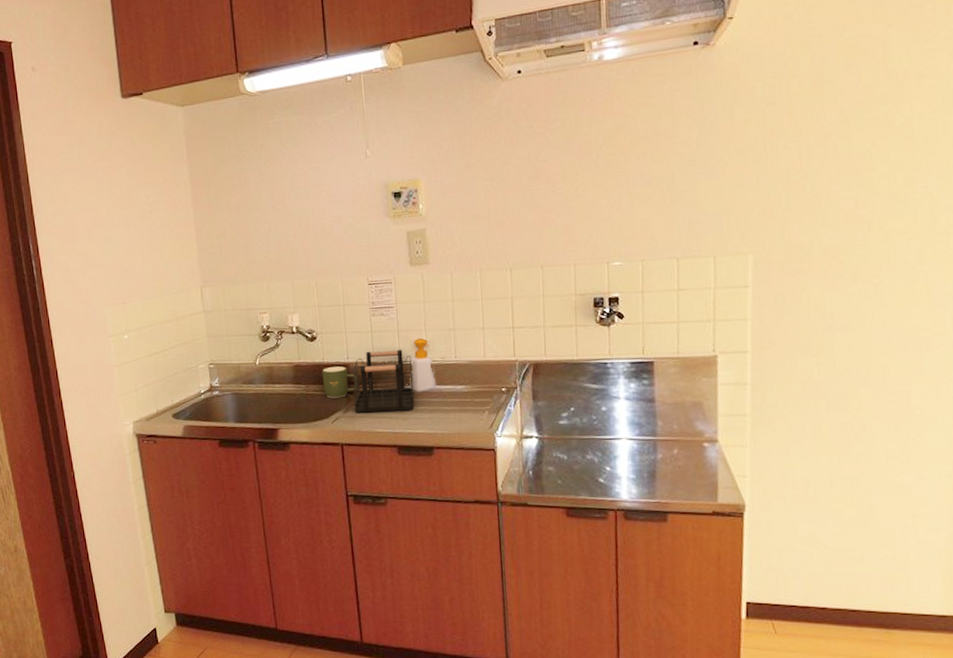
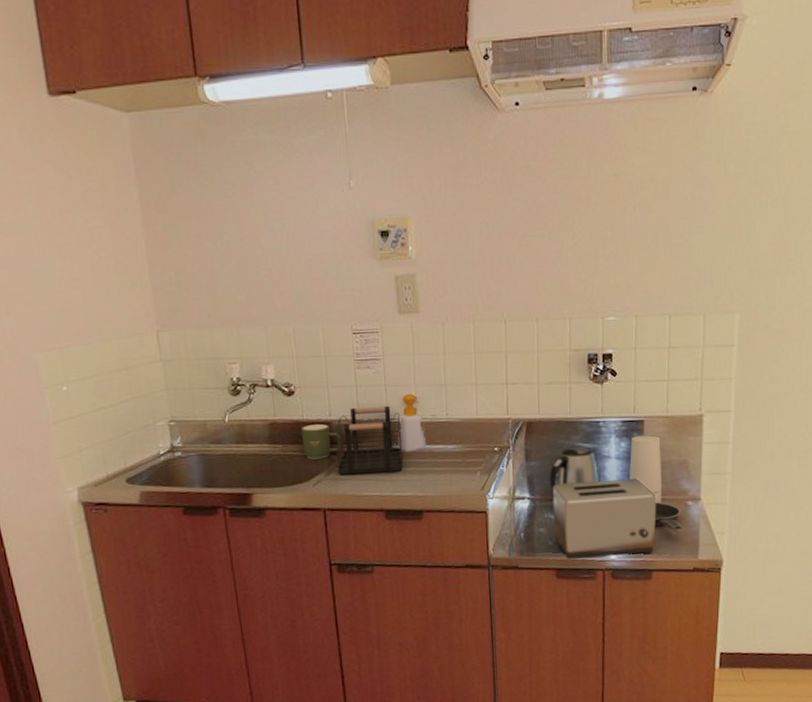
kettle: none [557,387,607,434] -> present [549,447,598,495]
toaster: none [560,418,670,499] -> present [552,477,657,560]
canister: none [640,376,676,445] -> present [629,434,662,504]
frying pan: none [667,443,700,475] -> present [654,502,683,533]

